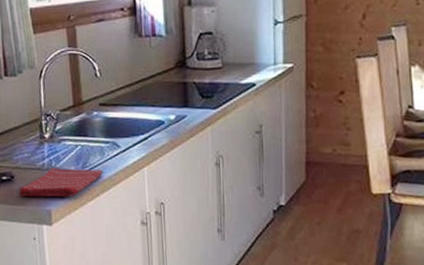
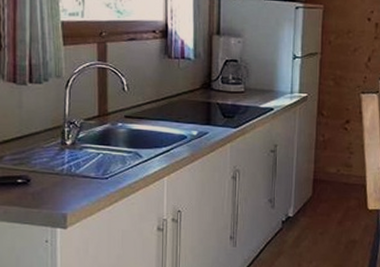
dish towel: present [18,168,103,197] -> none [34,174,123,202]

